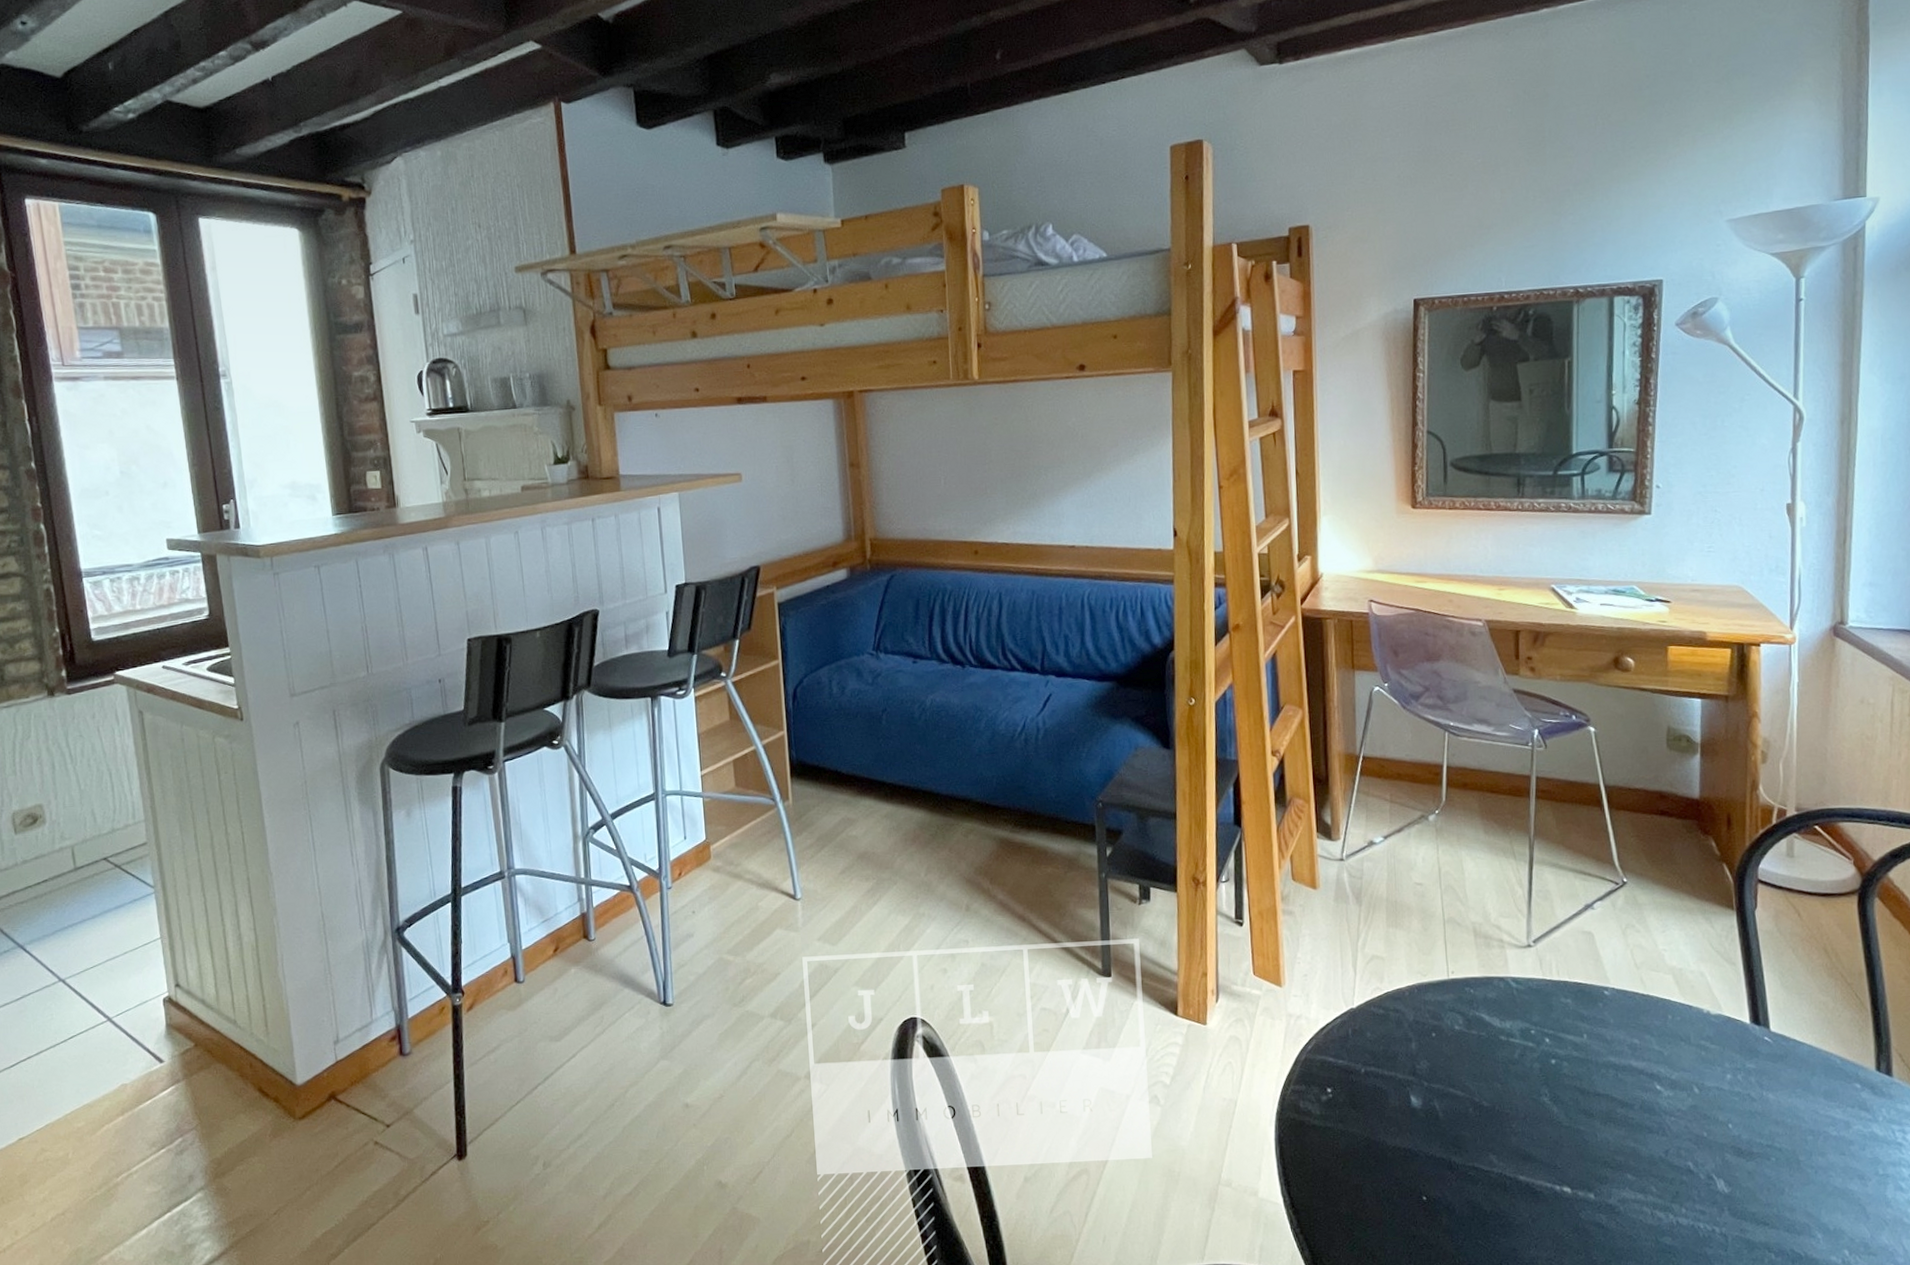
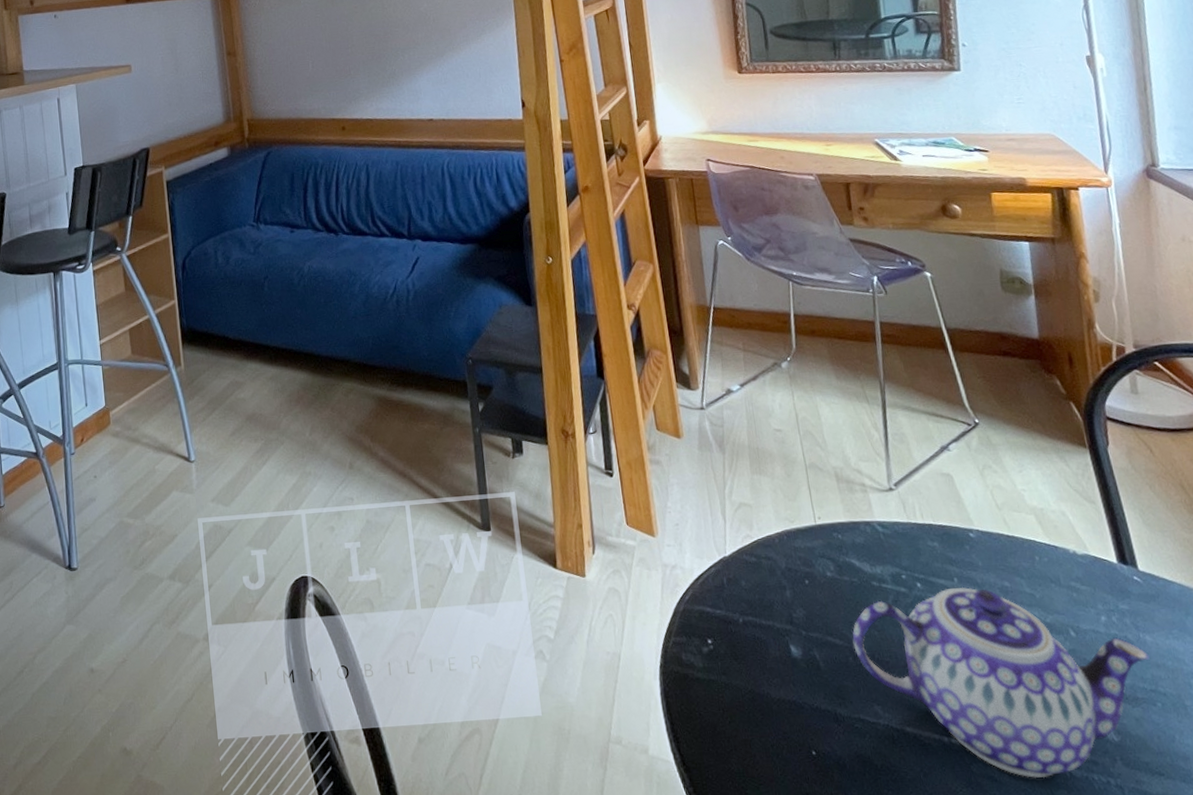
teapot: none [1474,1043,1770,1226] -> present [852,586,1150,778]

